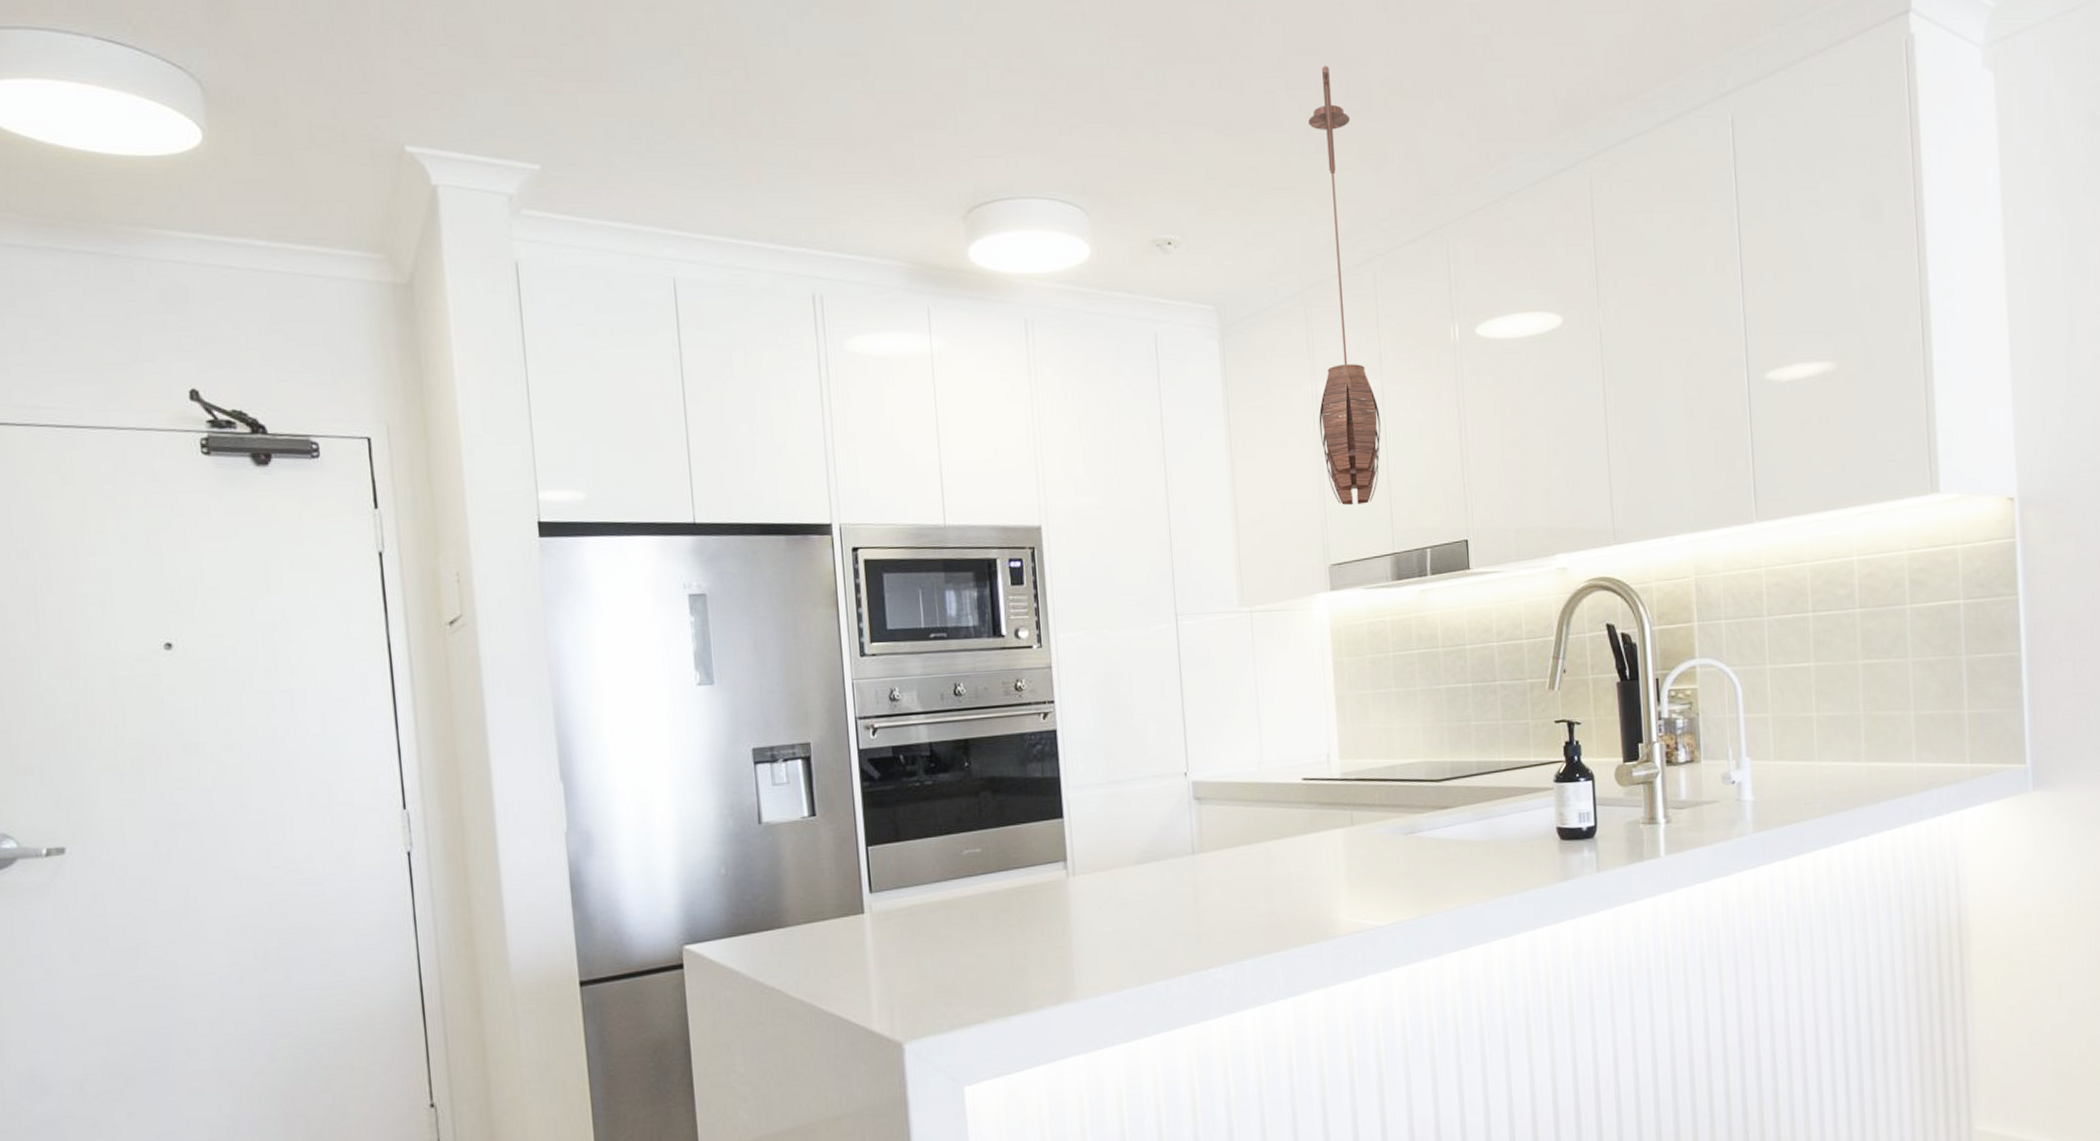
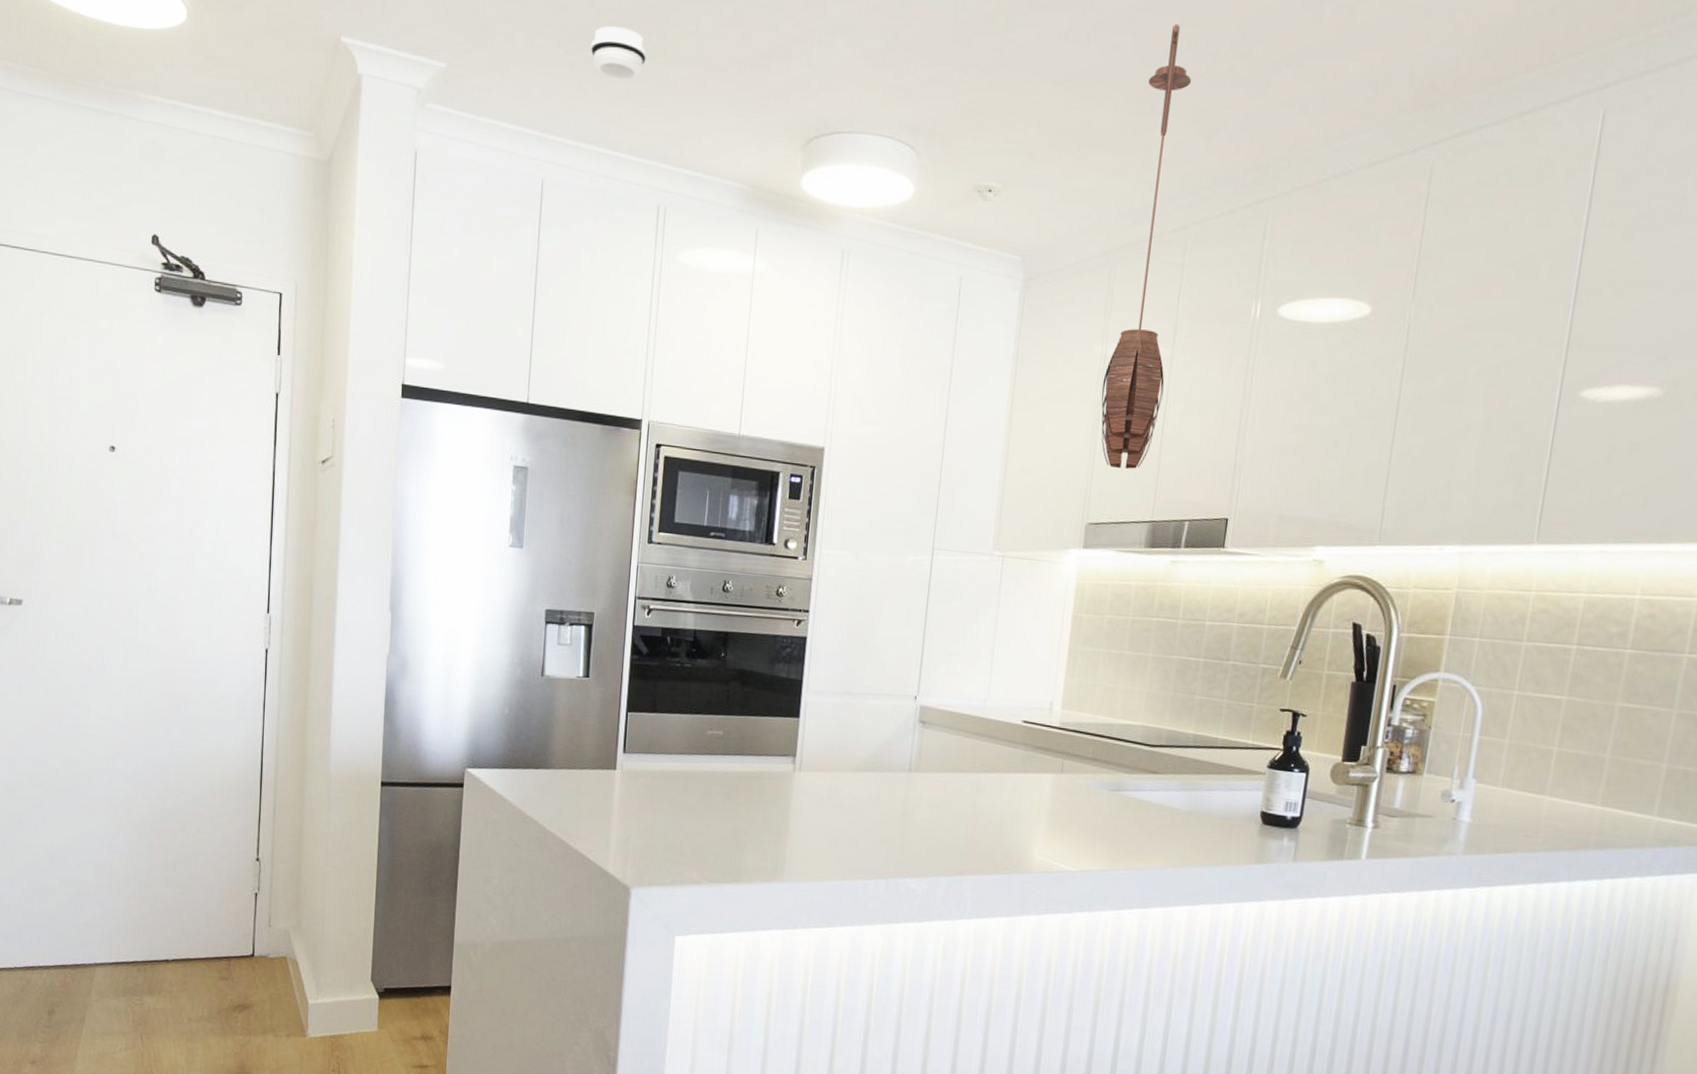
smoke detector: none [707,111,775,166] -> present [590,26,647,80]

